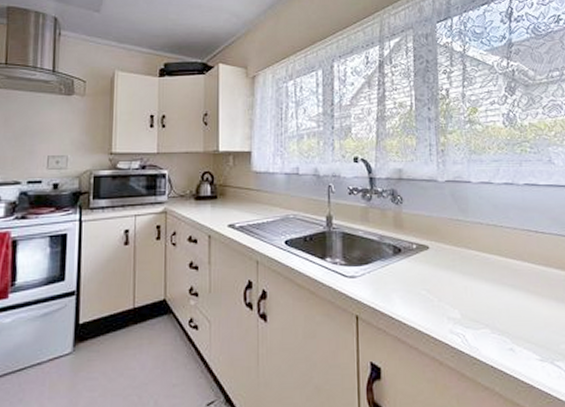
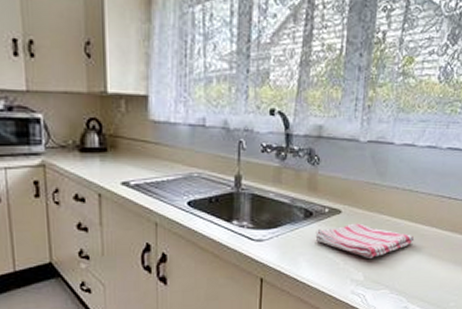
dish towel: none [406,258,508,295] -> present [315,223,415,258]

